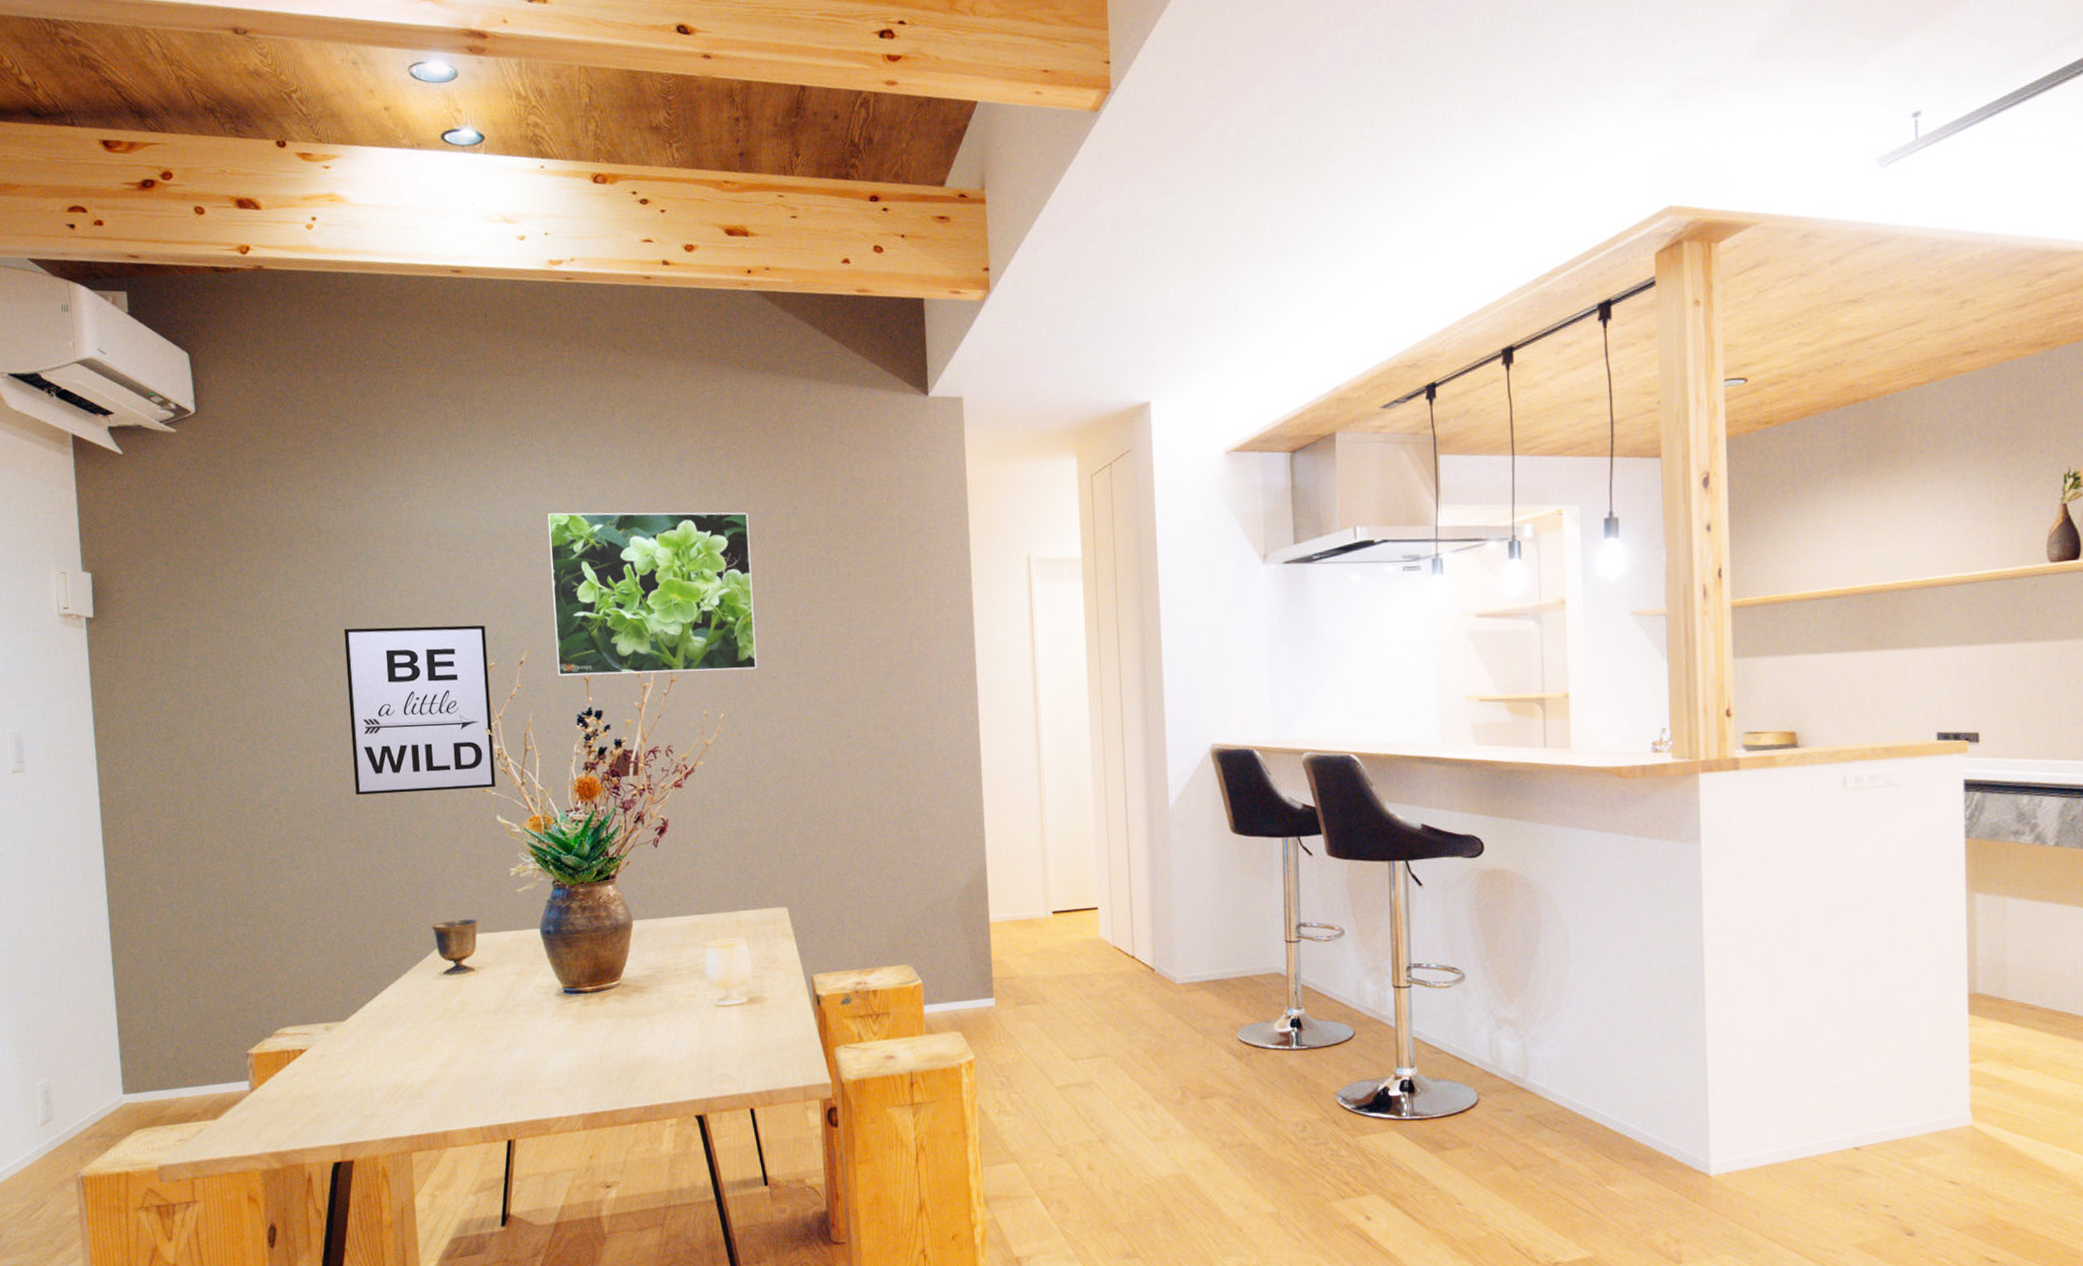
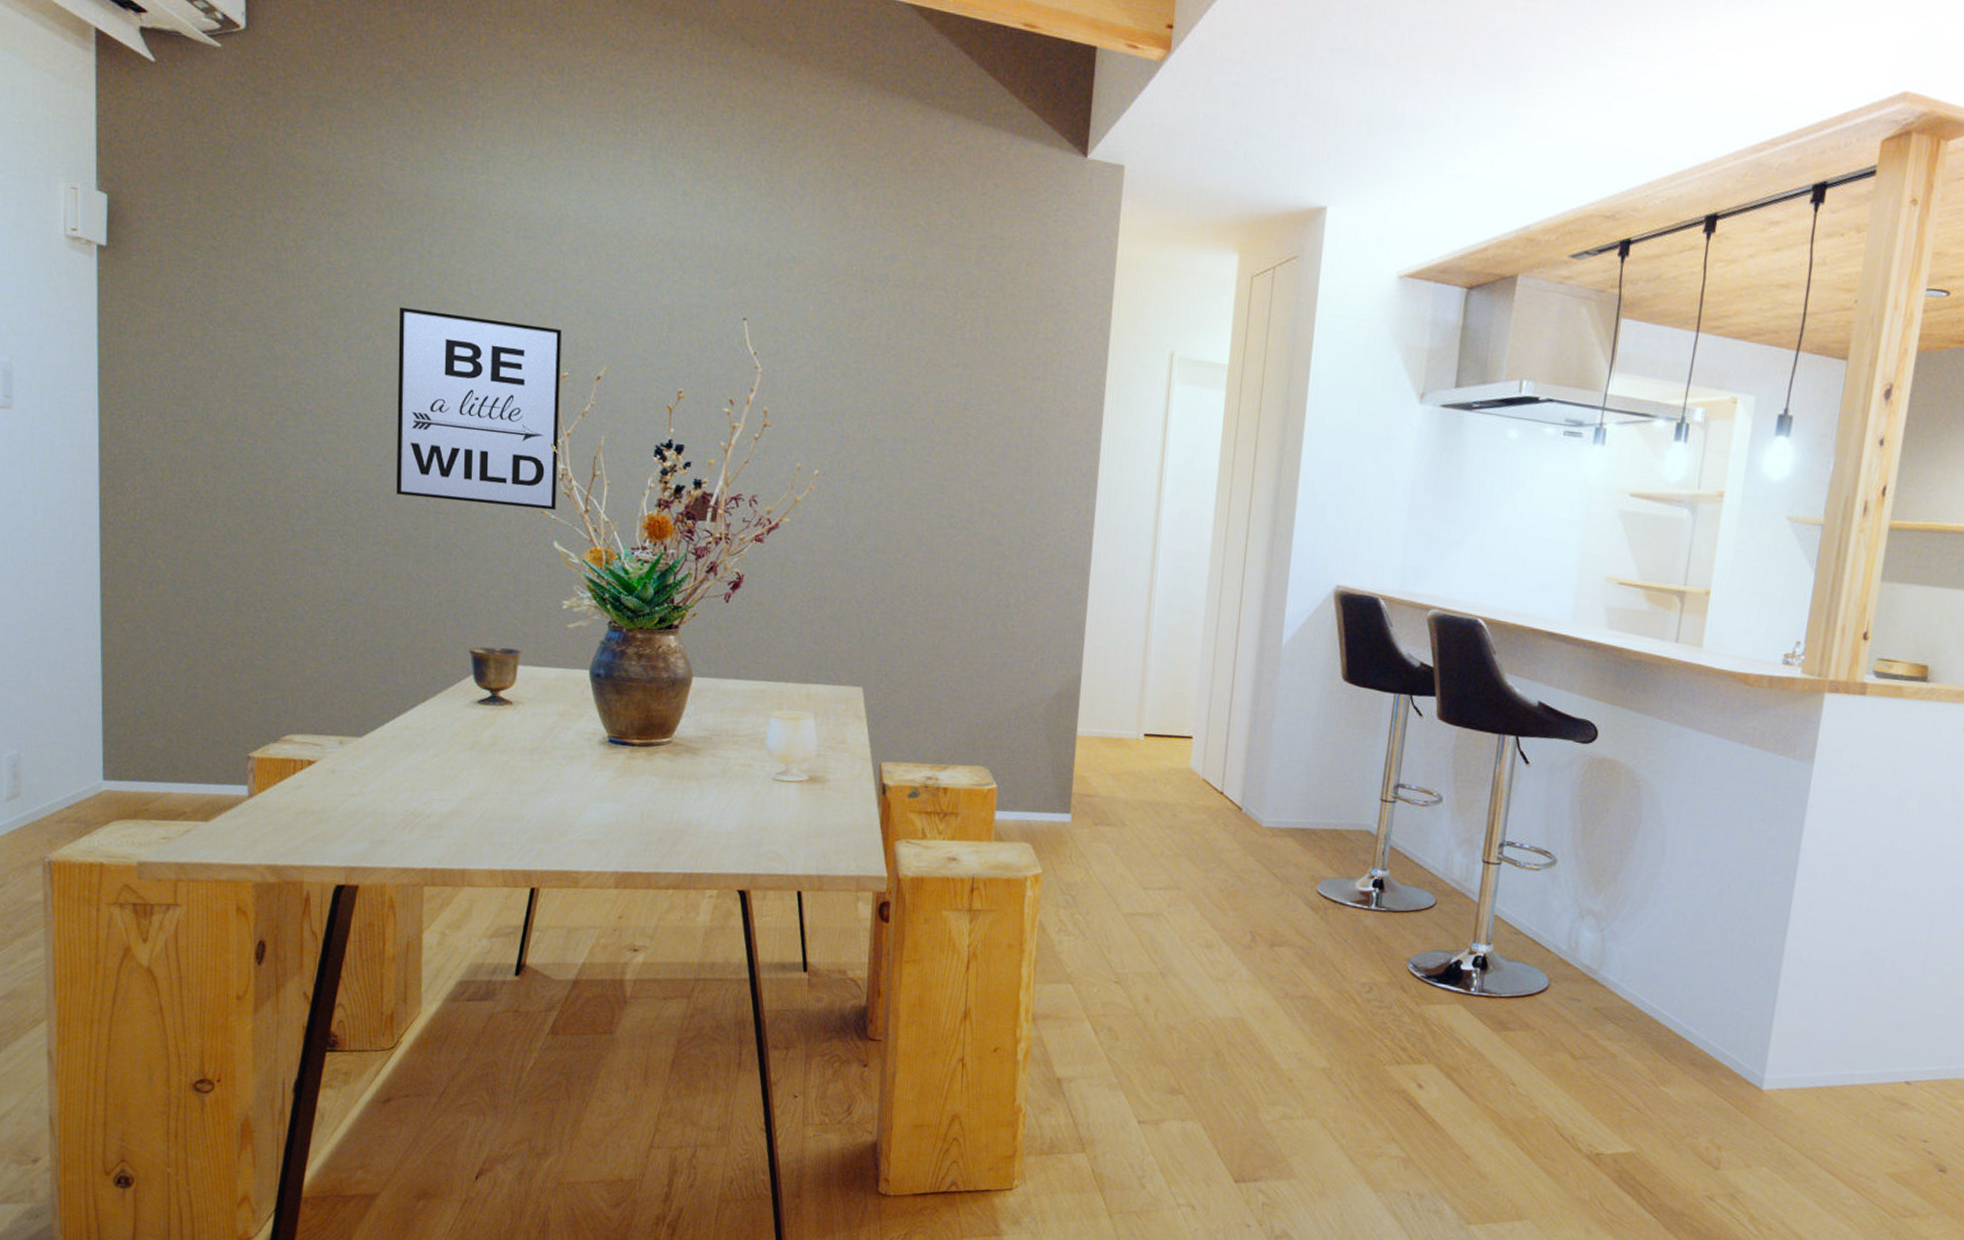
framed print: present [547,512,757,676] -> none [639,216,871,427]

